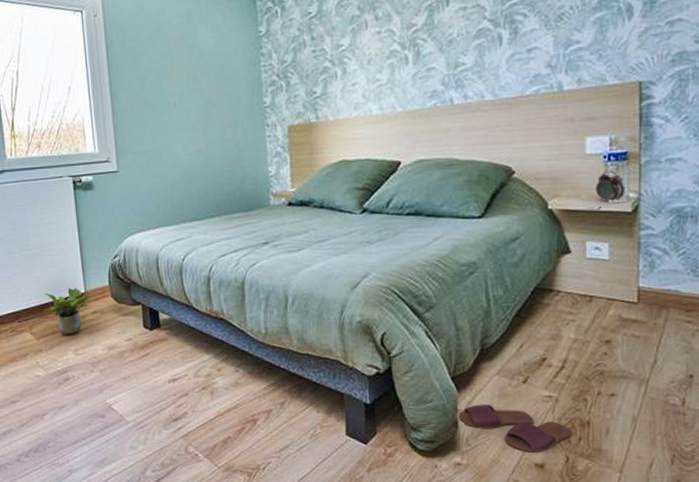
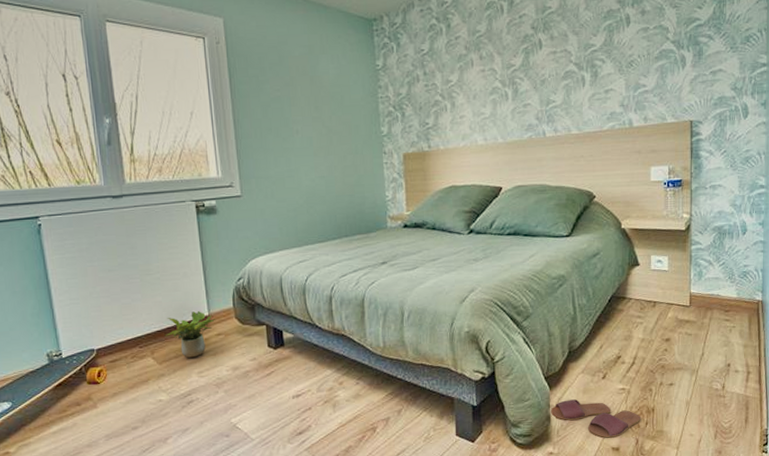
alarm clock: present [596,170,626,202] -> none [658,195,681,222]

